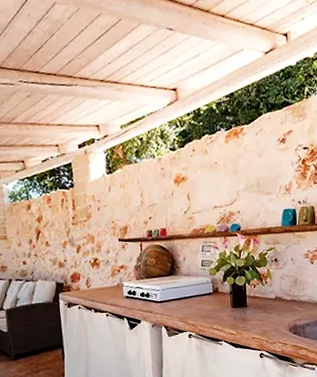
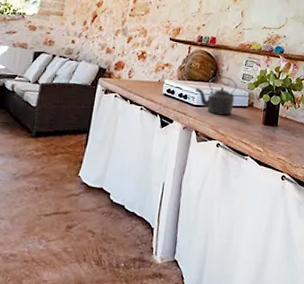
kettle: none [155,267,198,307] -> present [195,76,237,116]

